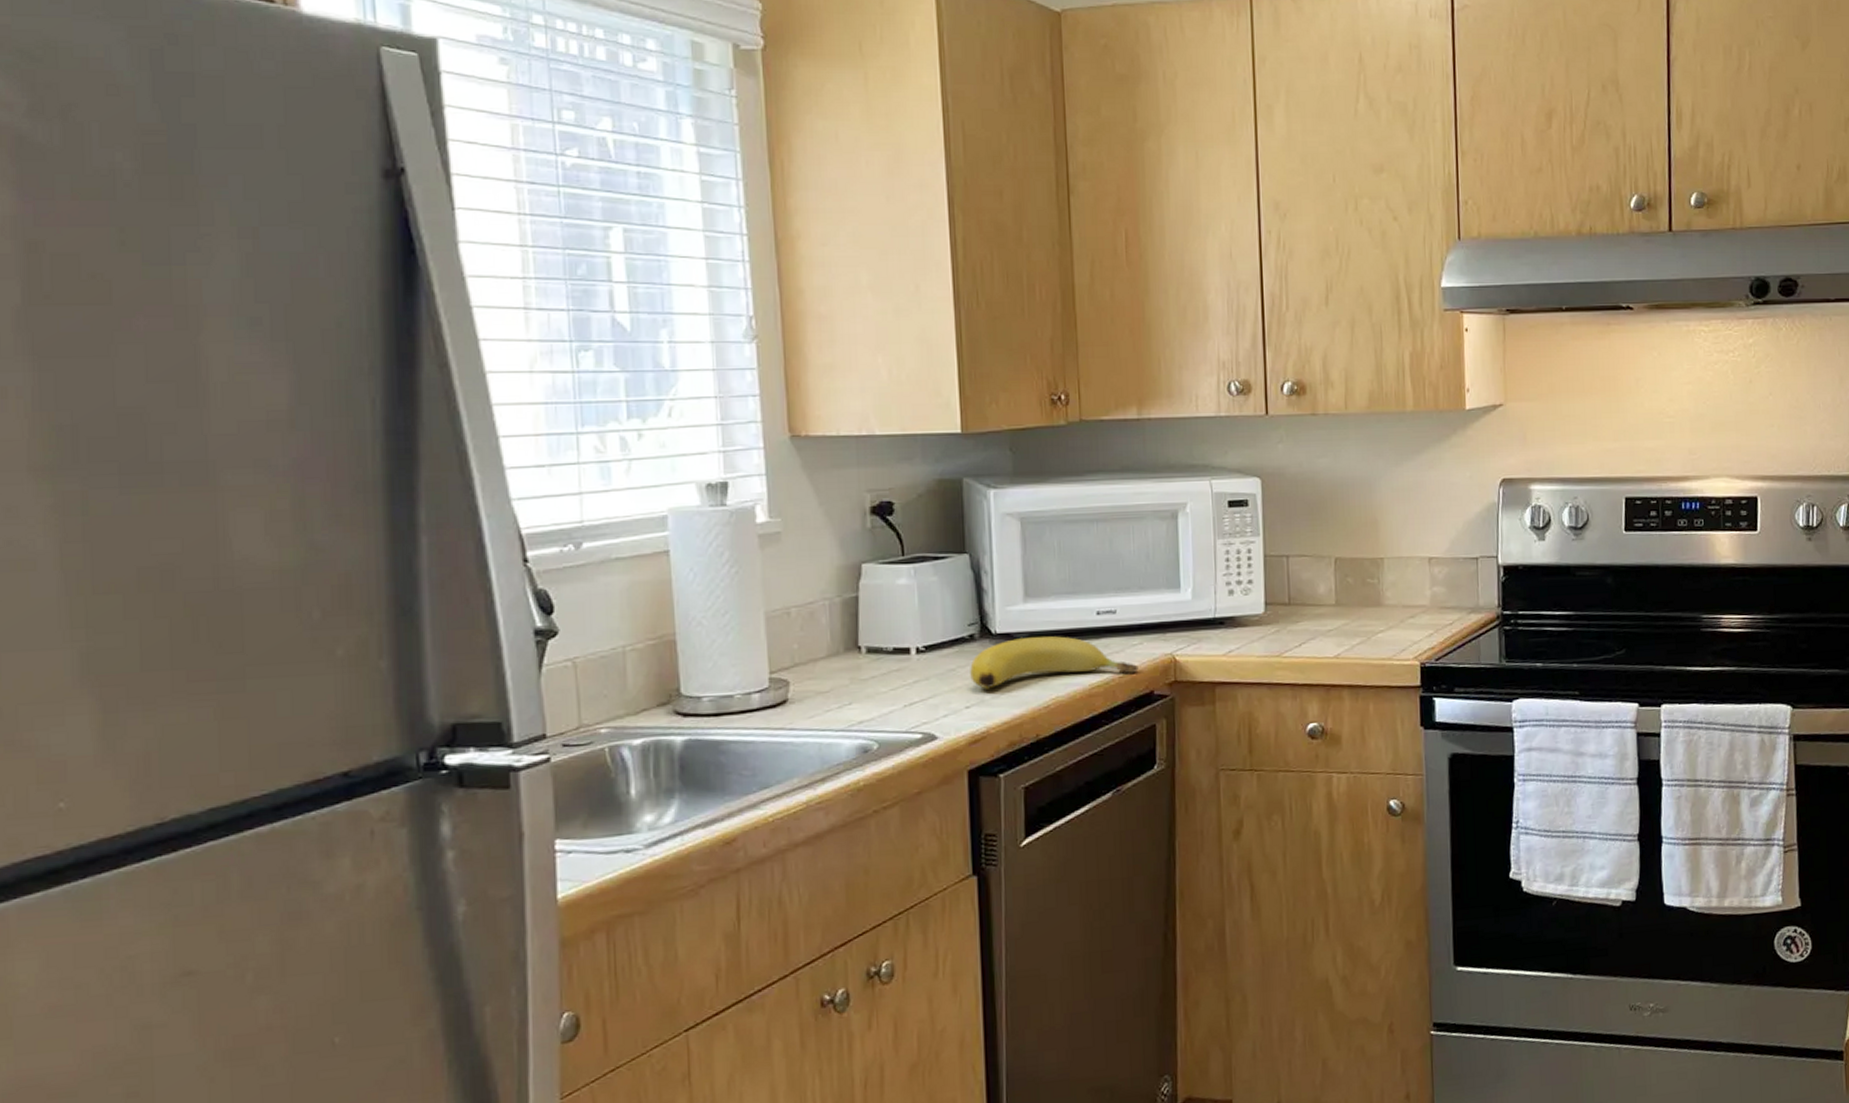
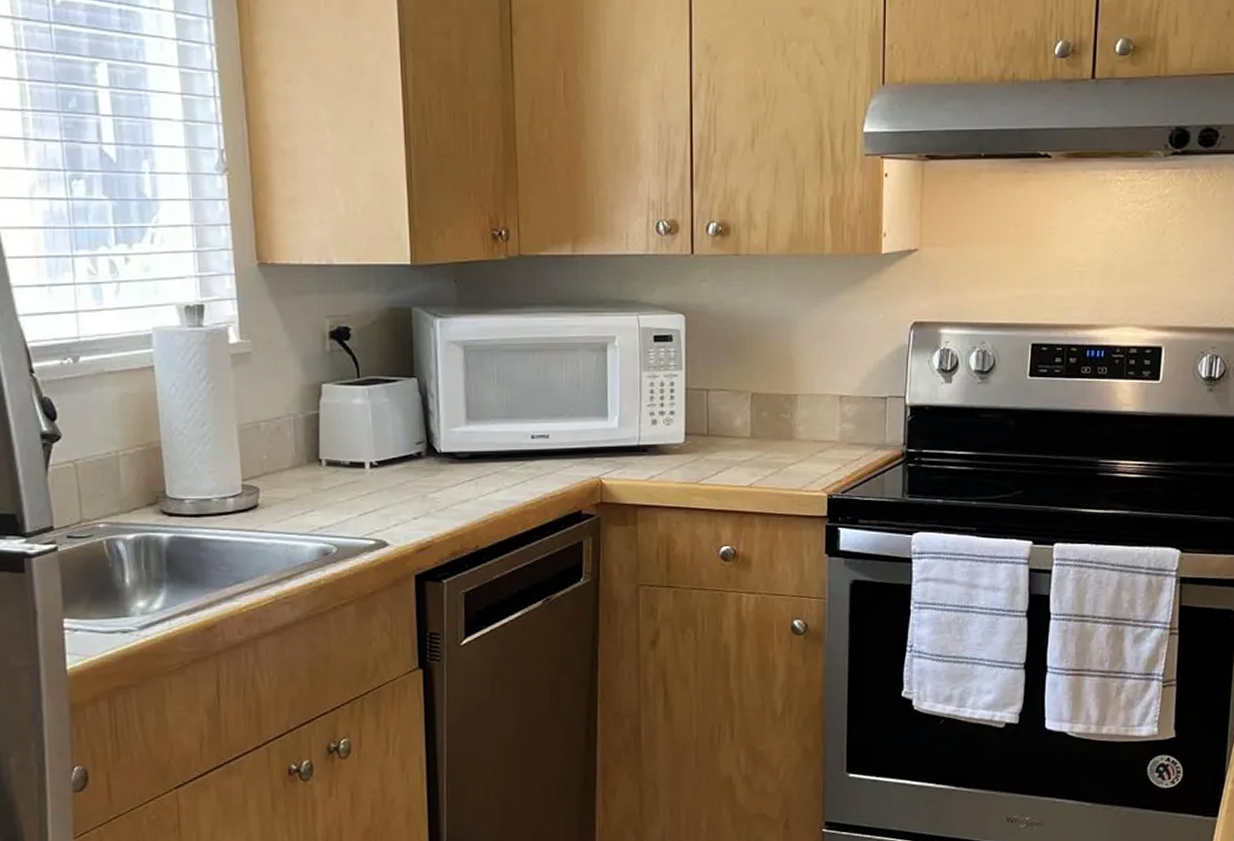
banana: present [970,636,1139,689] -> none [417,457,568,503]

